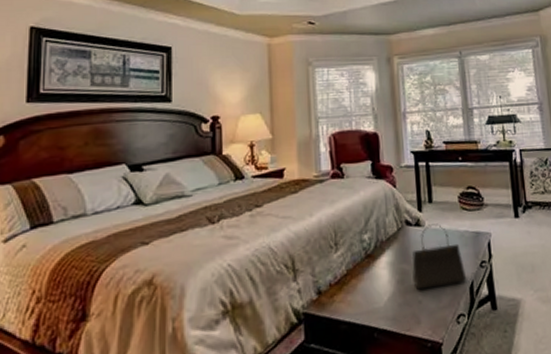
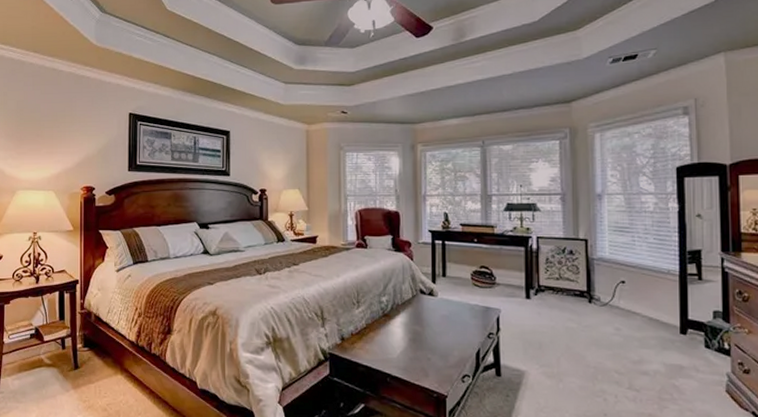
handbag: present [411,223,467,290] -> none [423,295,474,350]

